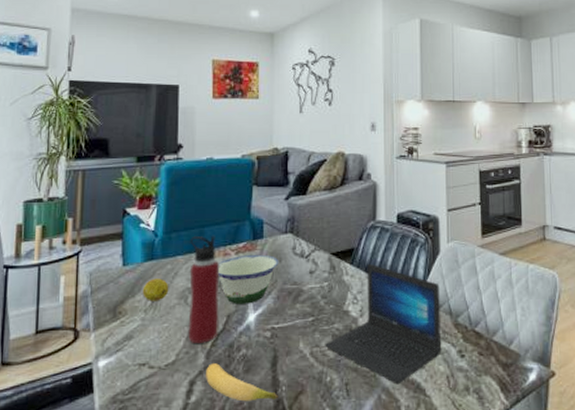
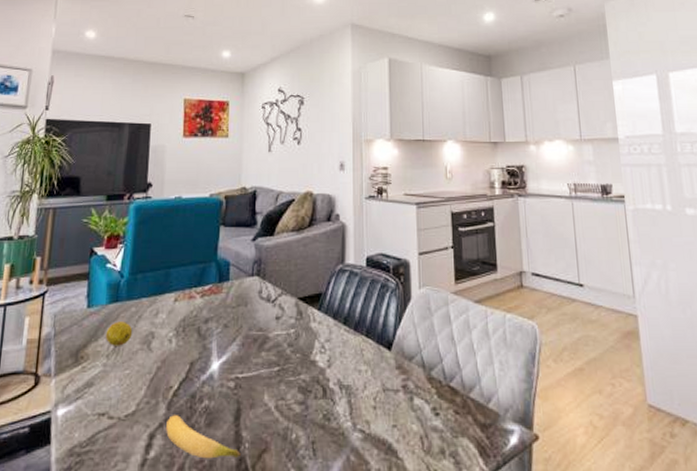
water bottle: present [188,235,220,343] -> none [149,276,185,392]
bowl: present [218,254,279,304] -> none [183,298,245,351]
laptop: present [325,263,442,385] -> none [290,309,415,445]

